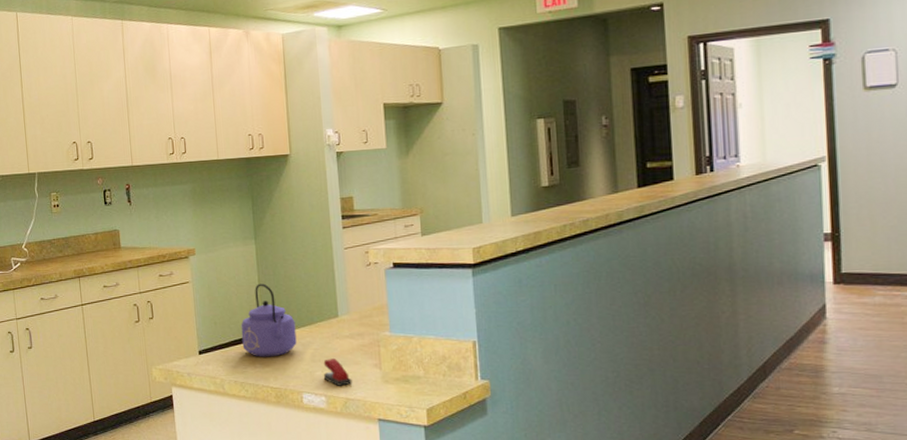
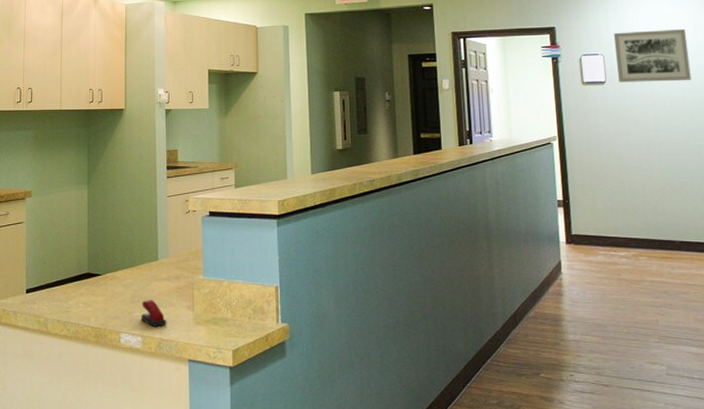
kettle: present [241,283,297,357] -> none [68,226,119,297]

